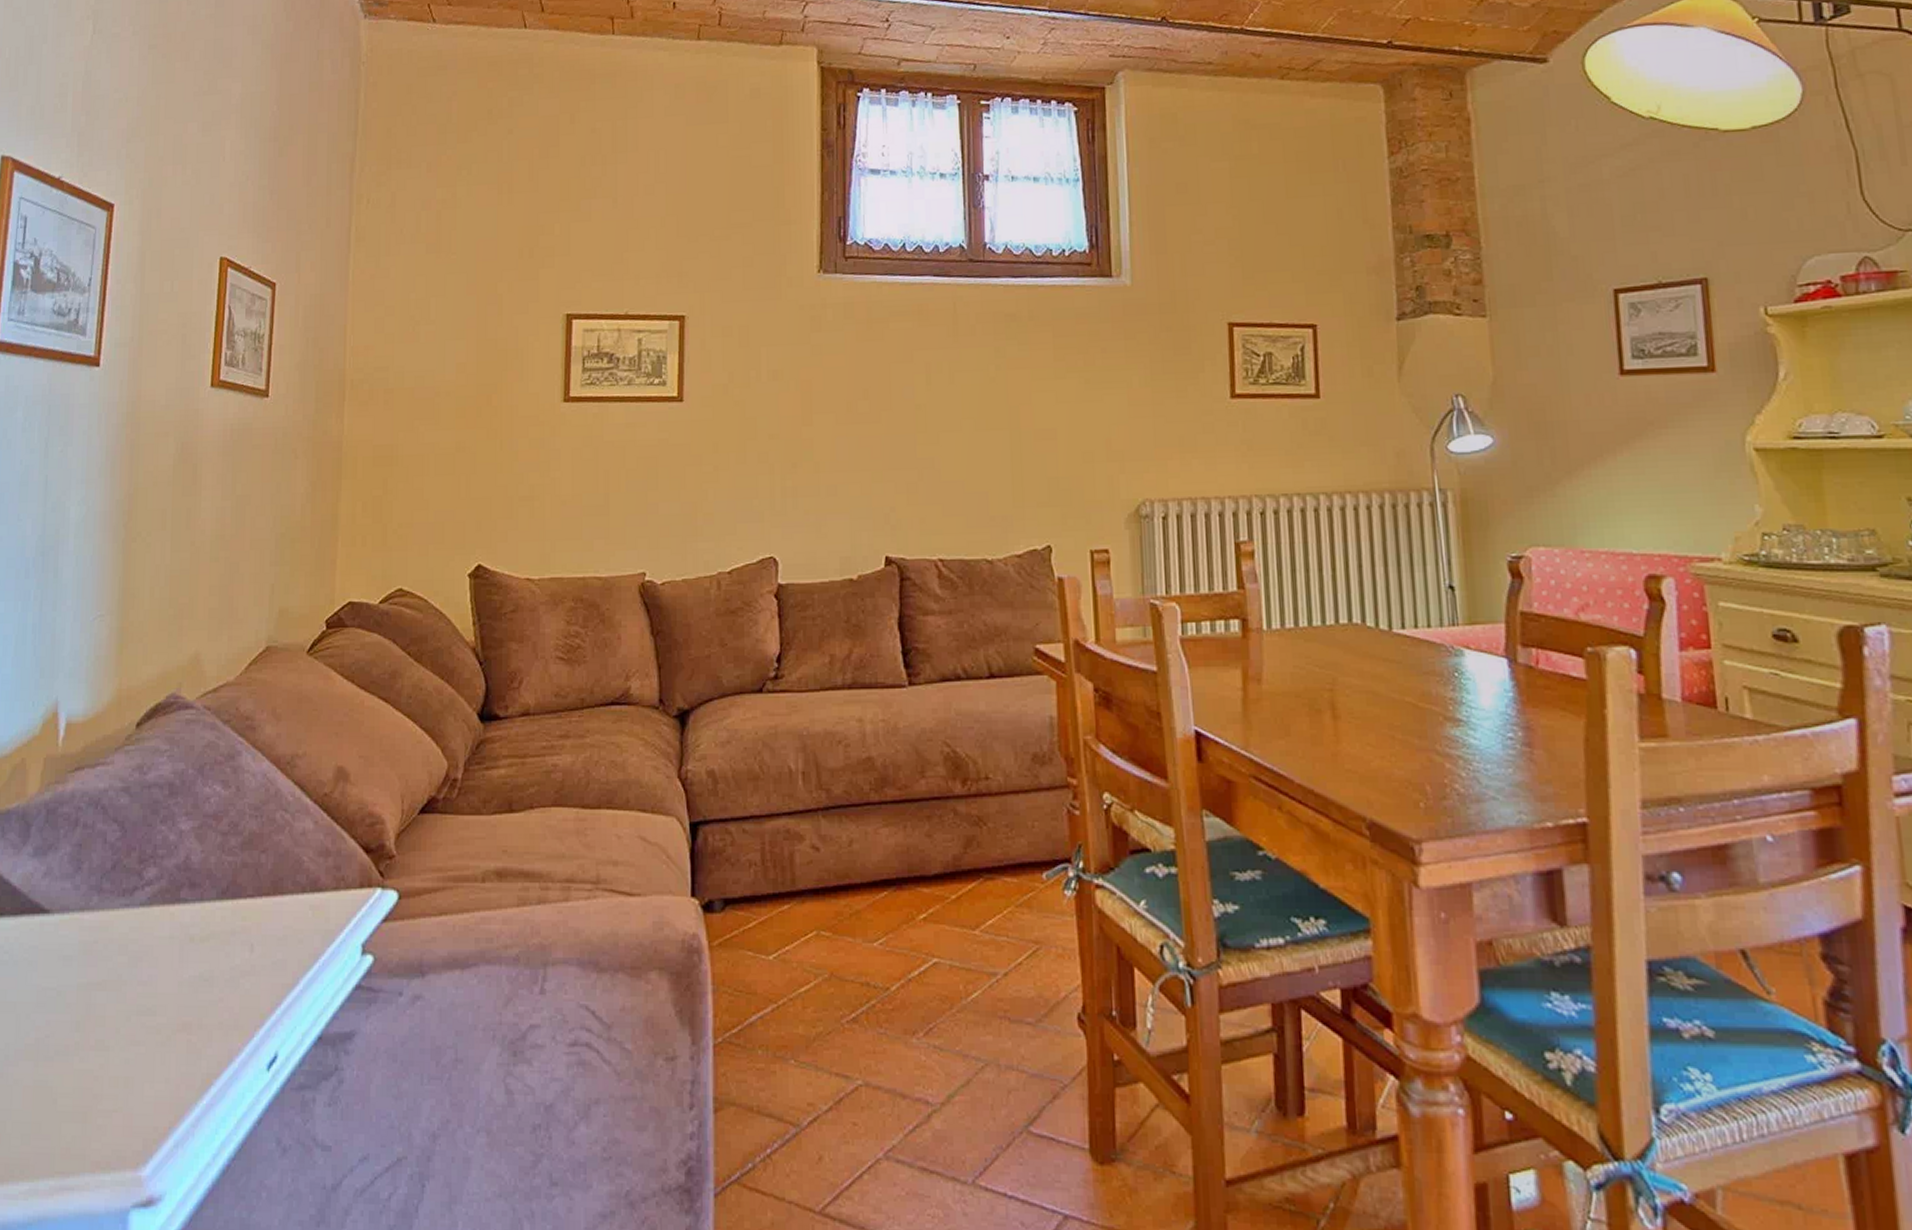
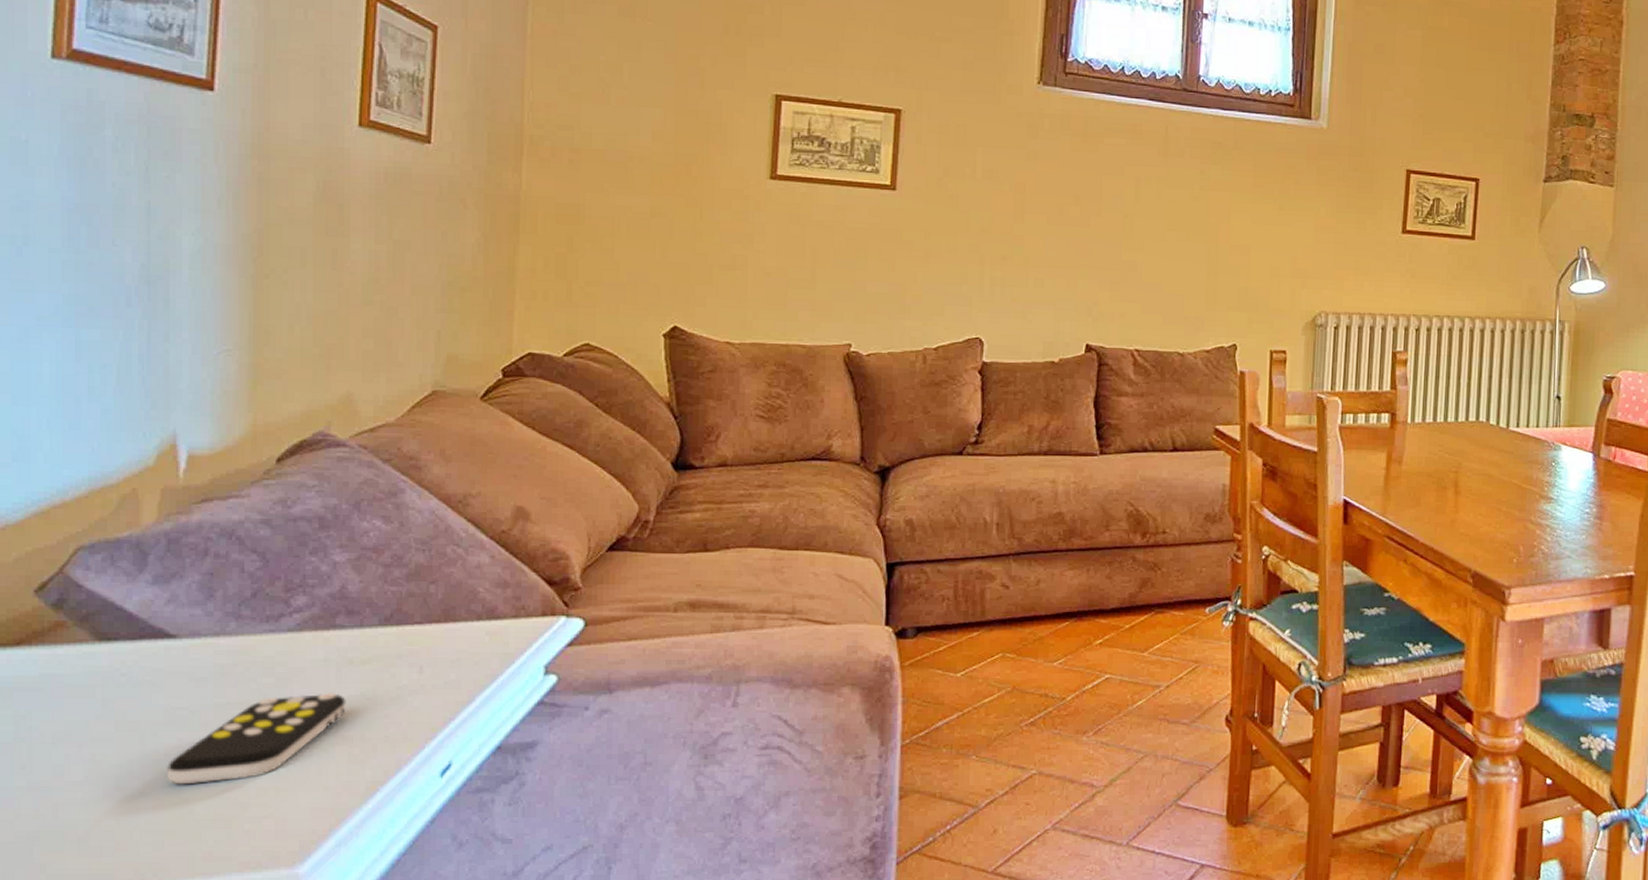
remote control: none [35,973,187,1073] -> present [166,693,346,785]

